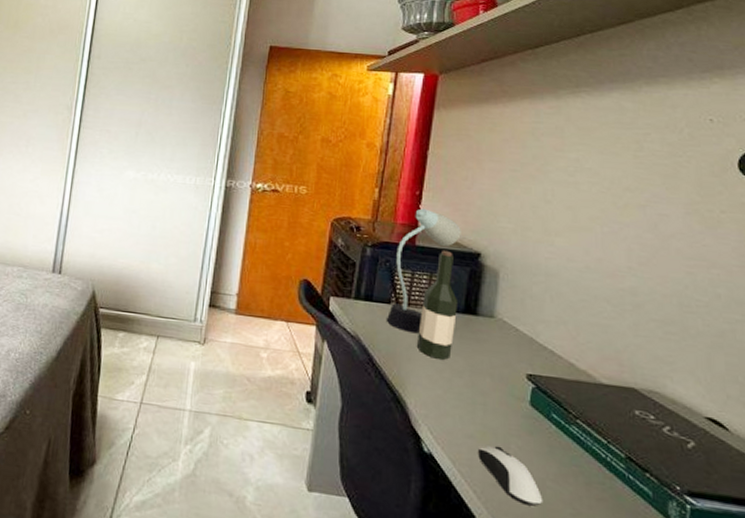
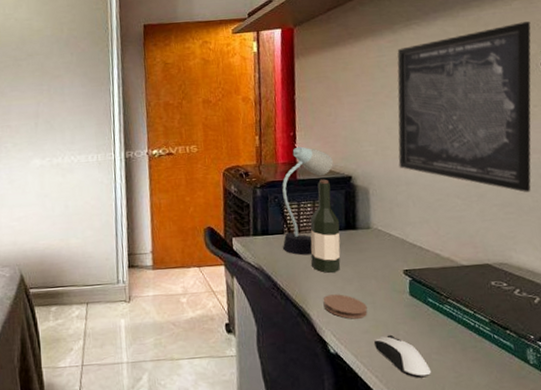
coaster: none [424,384,476,420] -> present [323,294,368,319]
wall art: none [540,110,732,313] -> present [397,21,531,192]

